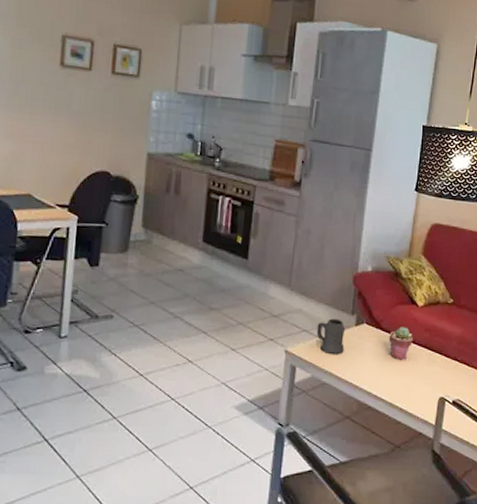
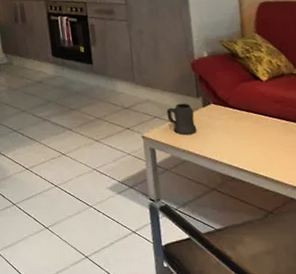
potted succulent: present [389,327,413,360] -> none [238,101,264,133]

